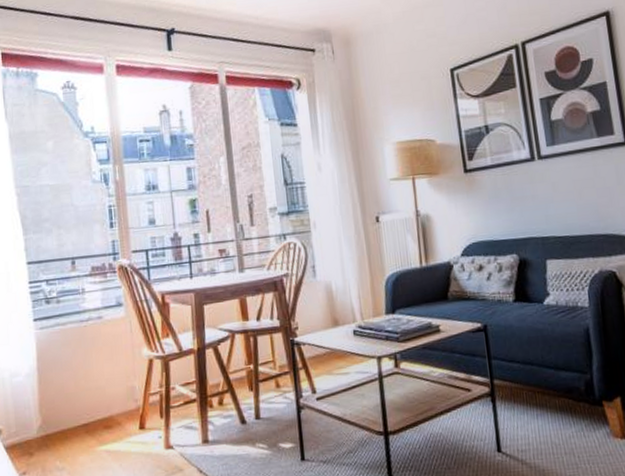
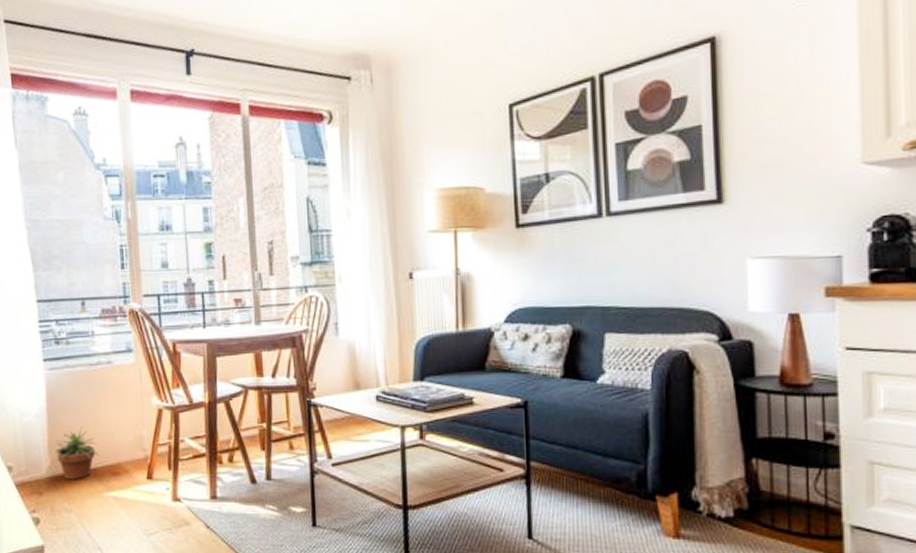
potted plant: none [46,383,92,438] -> present [55,427,100,480]

